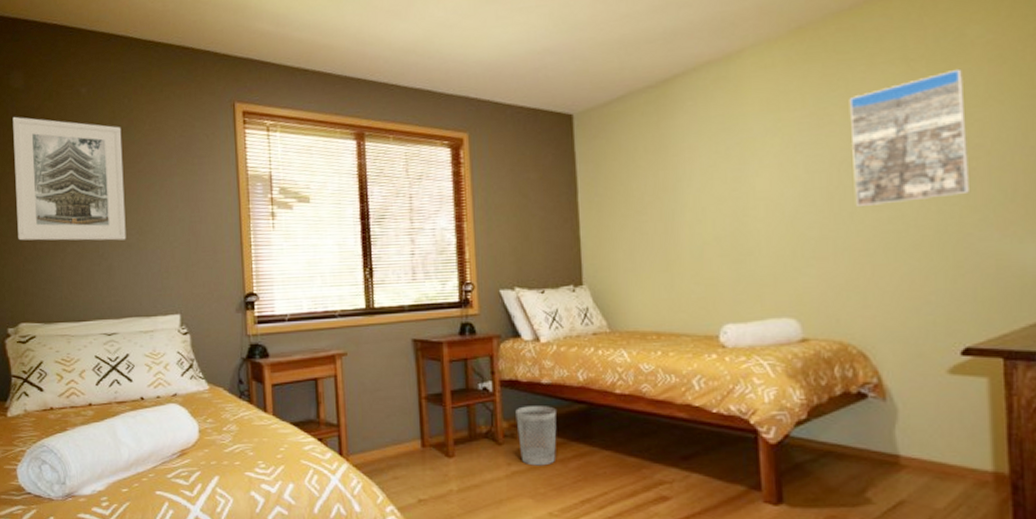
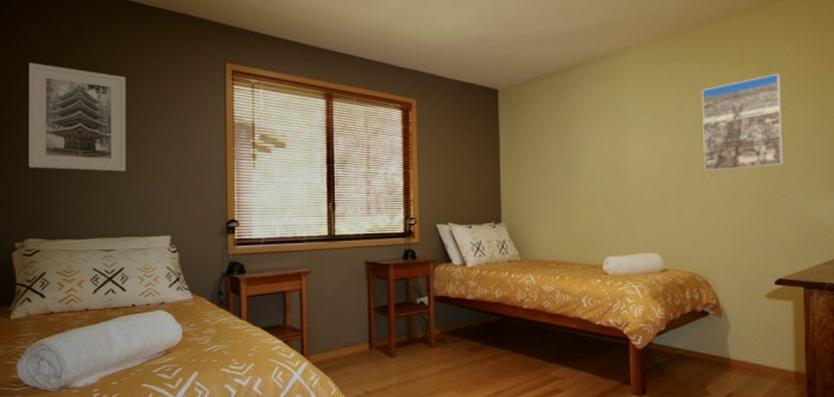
wastebasket: present [515,406,557,466] -> none [445,317,477,365]

